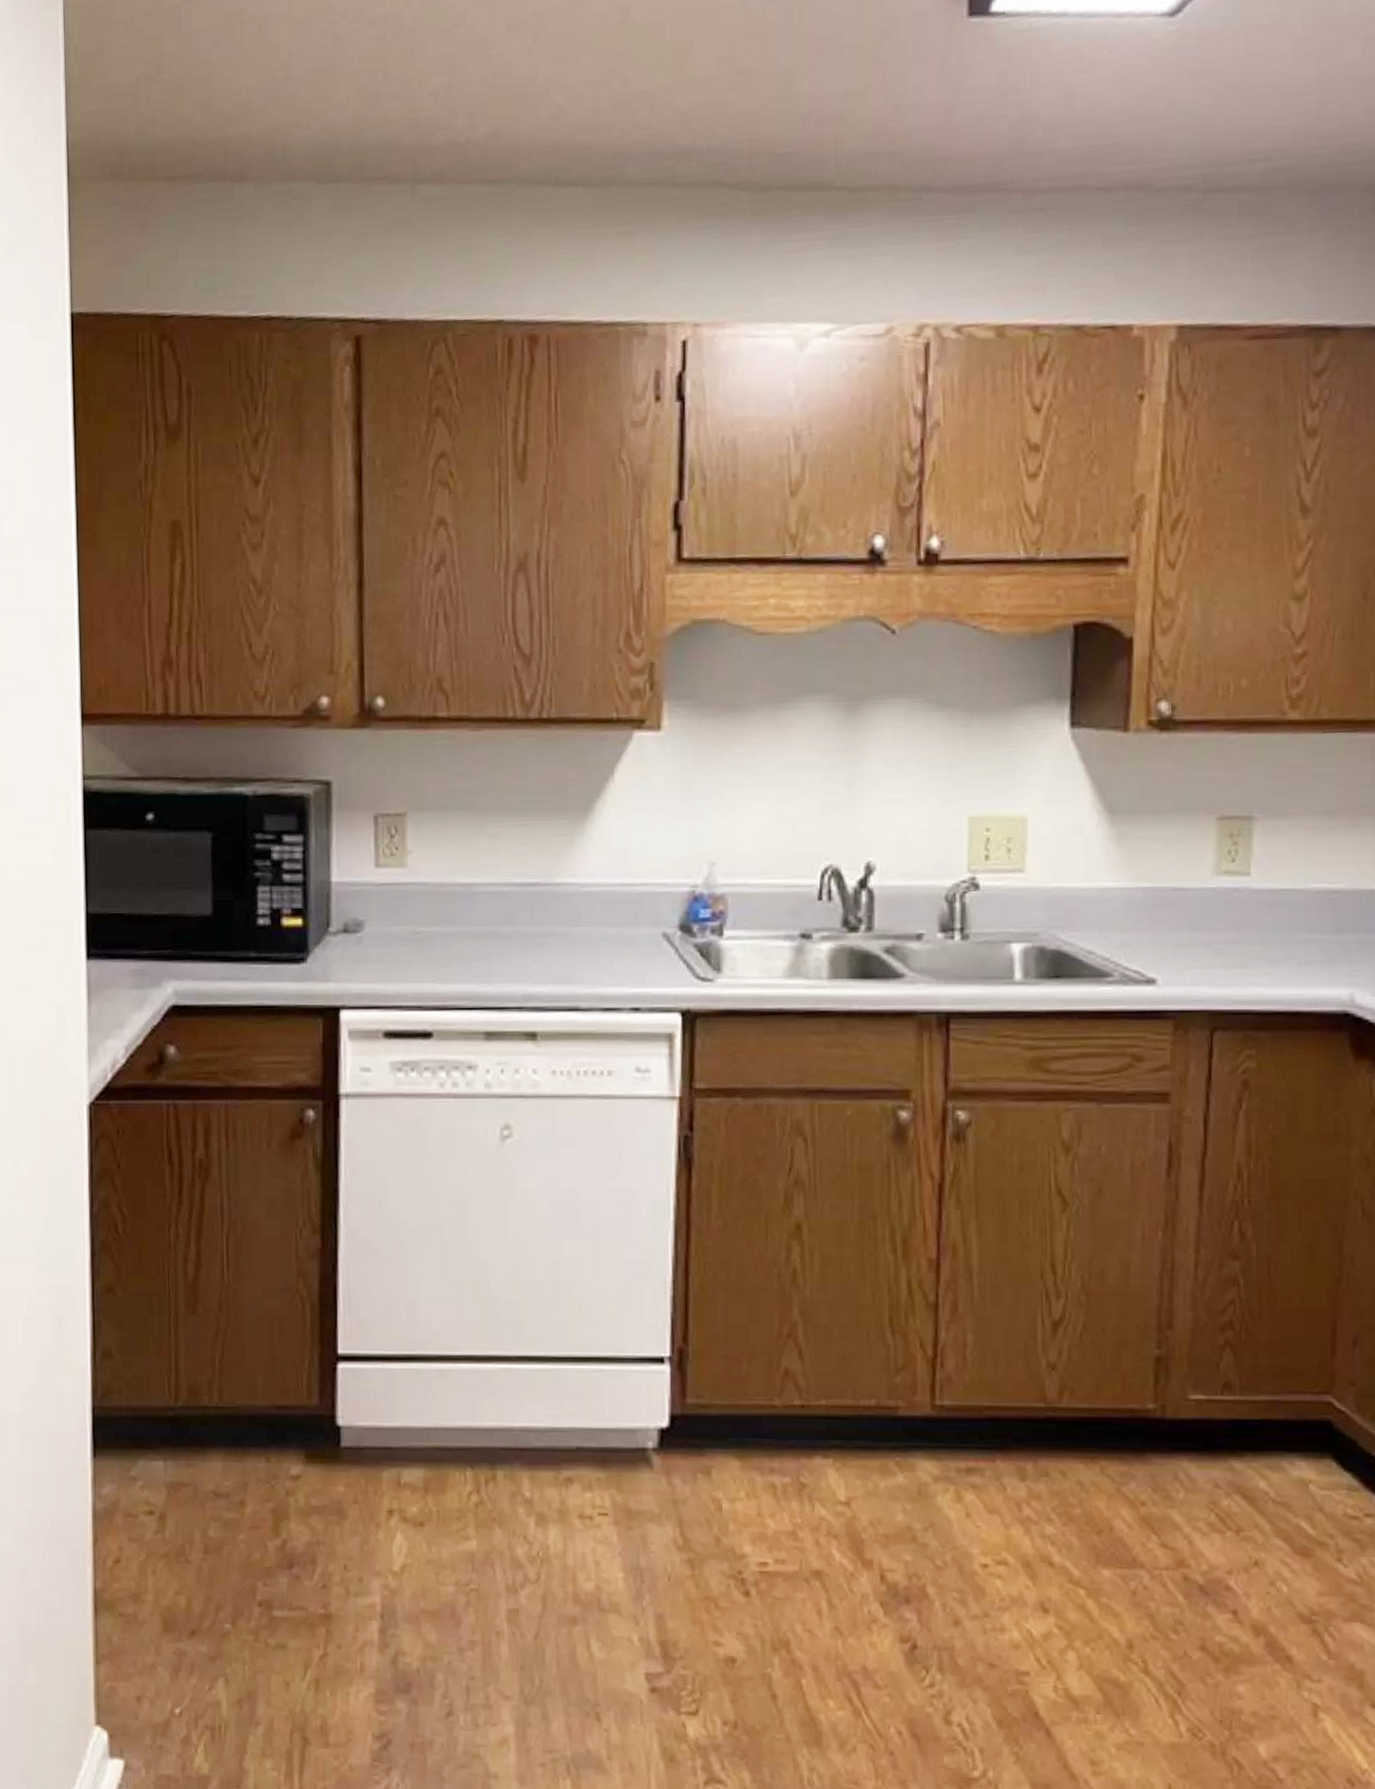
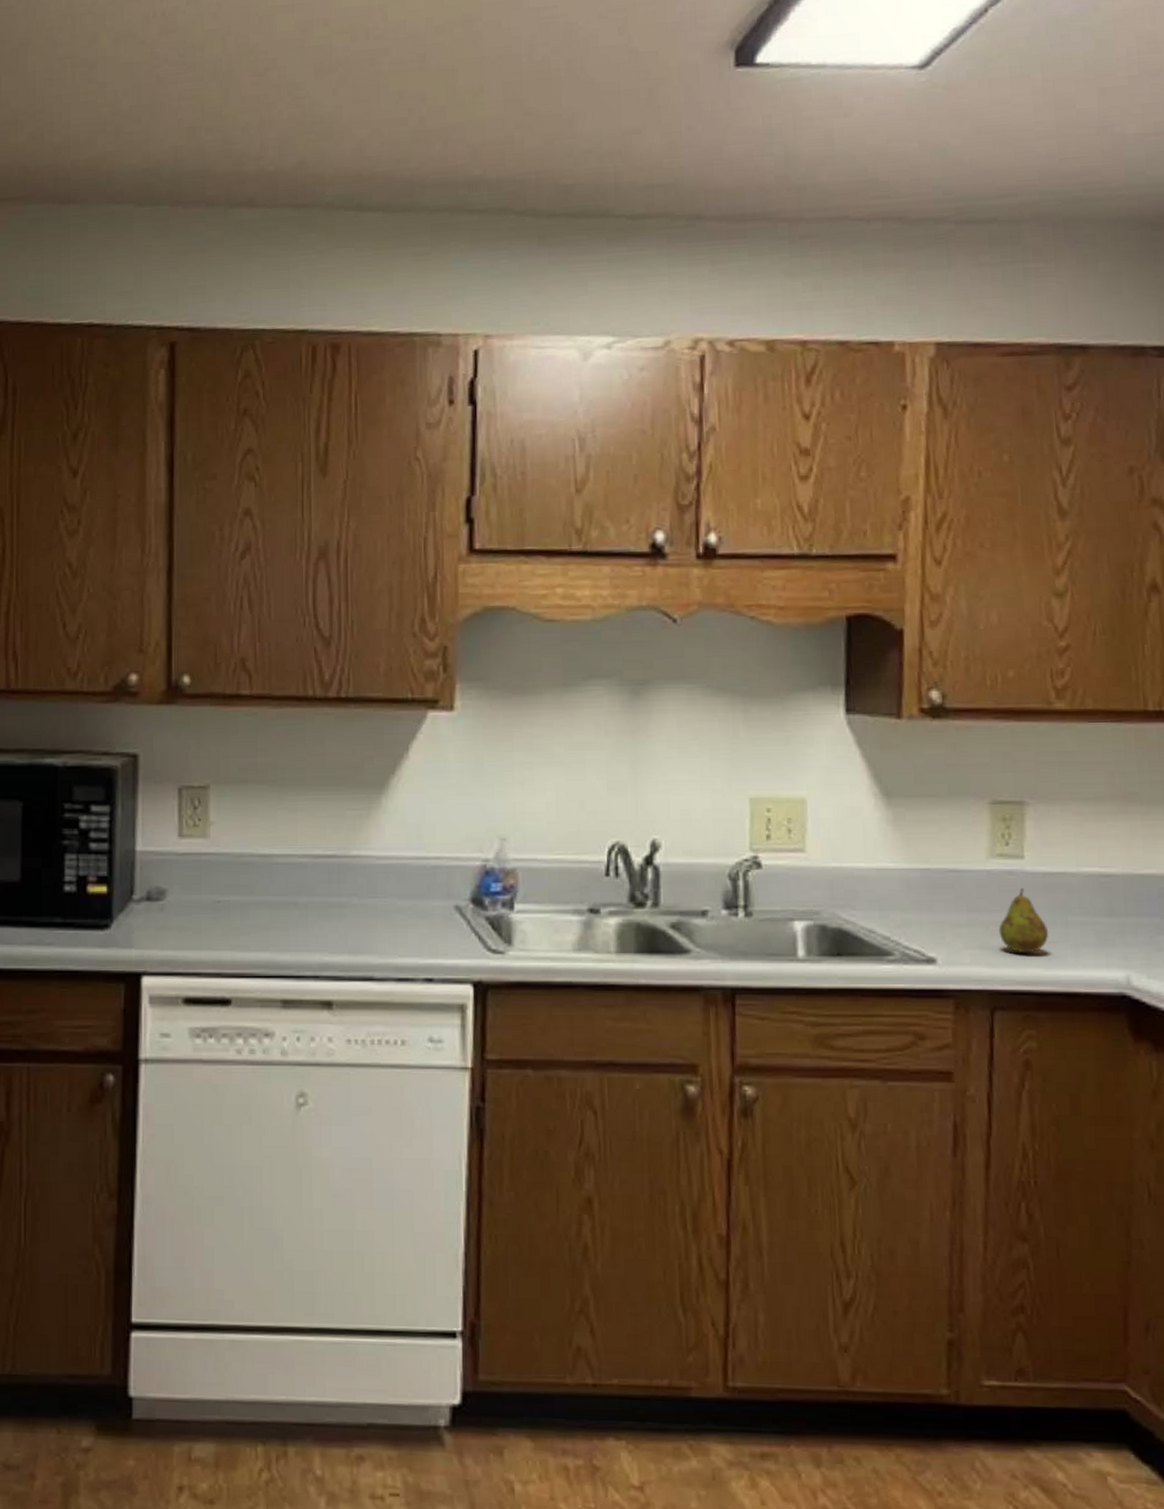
fruit: none [1221,906,1272,973] -> present [998,888,1048,954]

